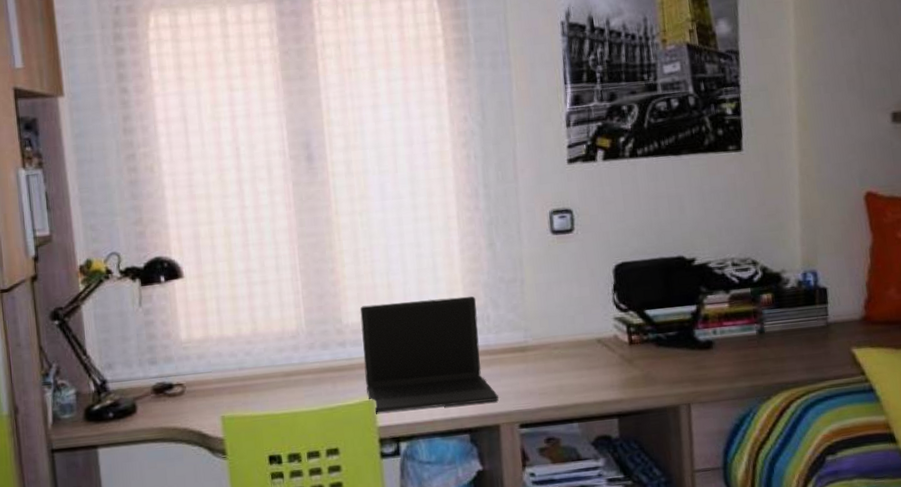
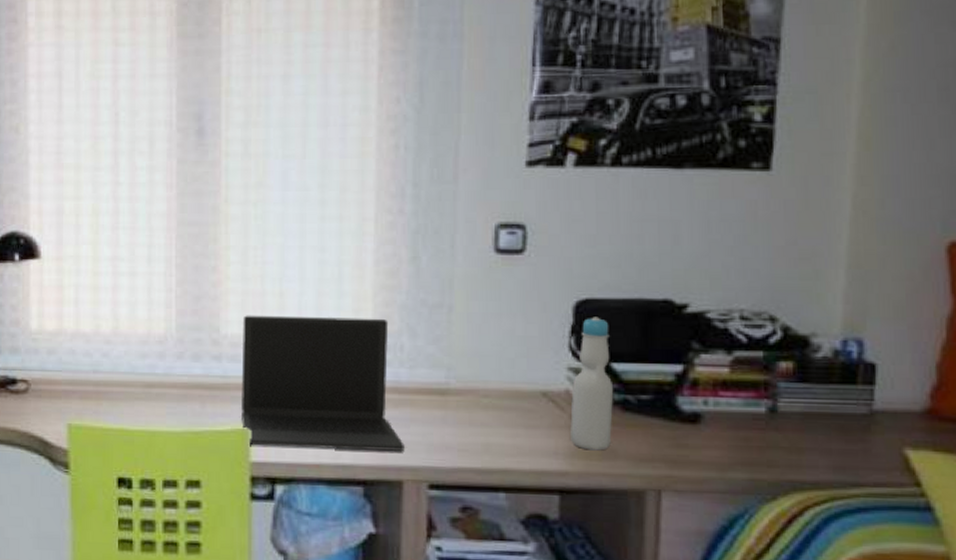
bottle: none [619,275,651,380] -> present [570,317,614,451]

